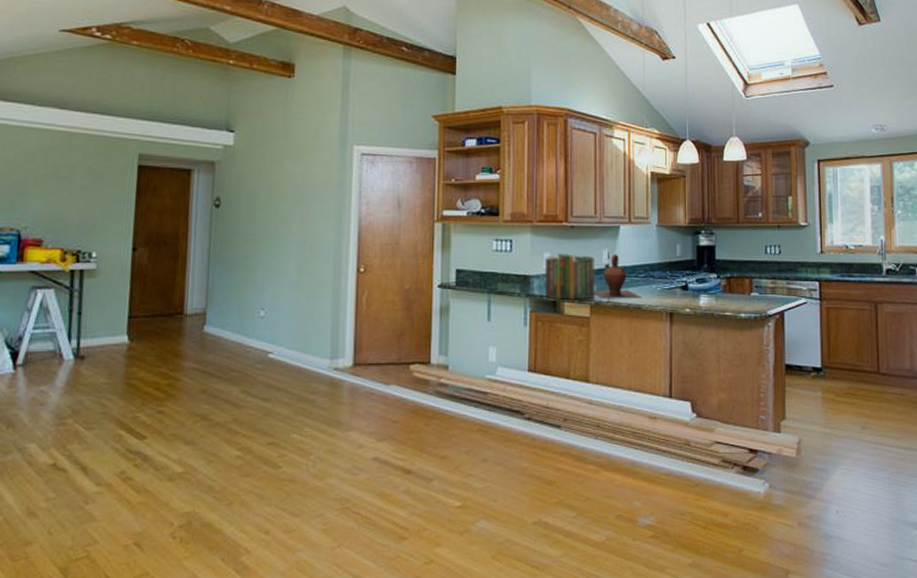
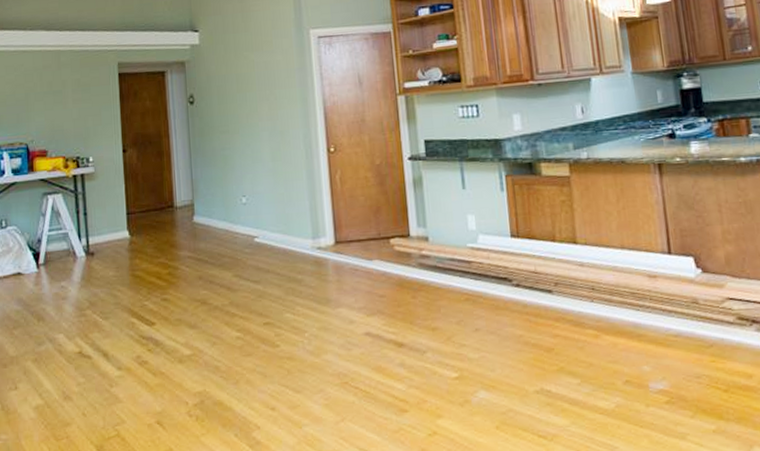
books: present [544,252,596,300] -> none [514,111,572,162]
ceramic jug: present [593,254,643,299] -> none [570,108,625,156]

